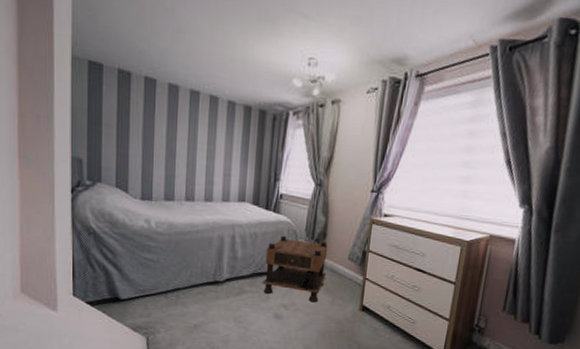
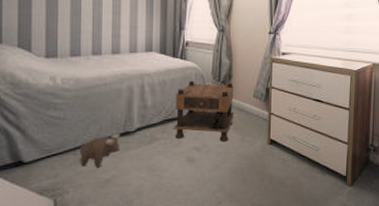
plush toy: none [170,281,210,313] -> present [79,133,121,168]

